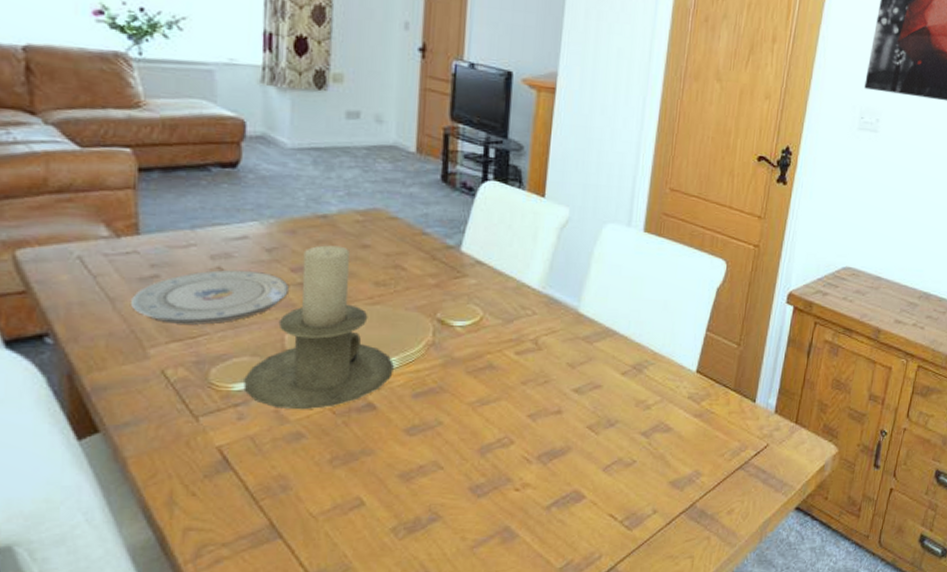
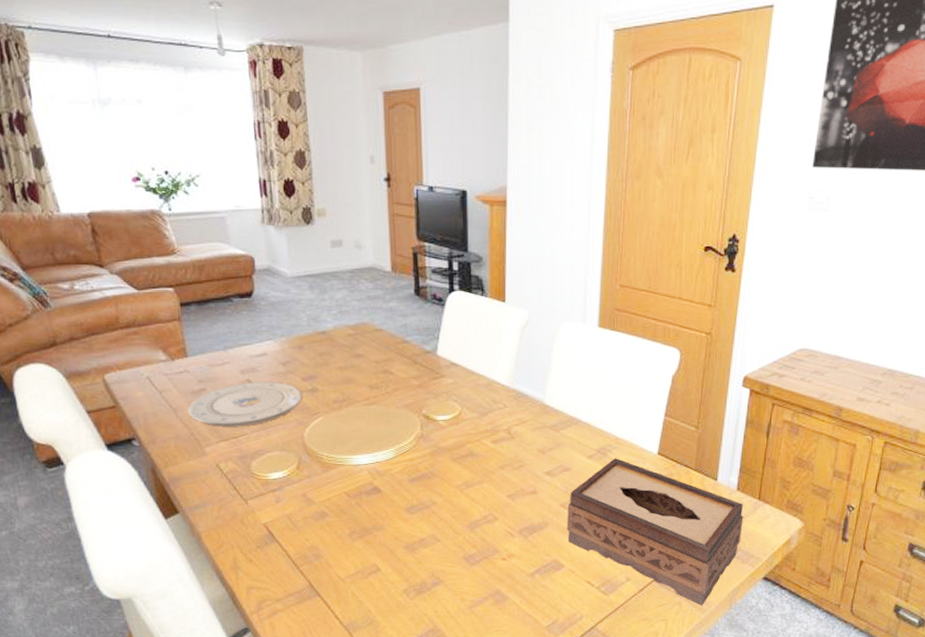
candle holder: present [243,245,394,410] -> none [277,357,392,494]
tissue box: none [592,375,780,540] -> present [567,458,744,606]

